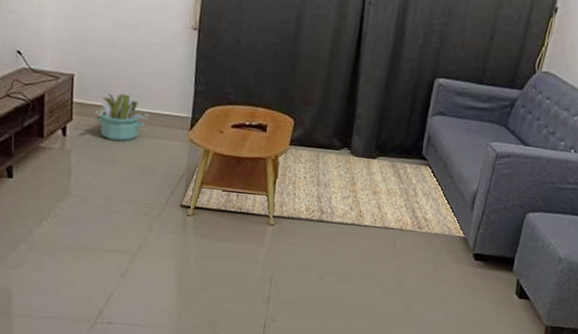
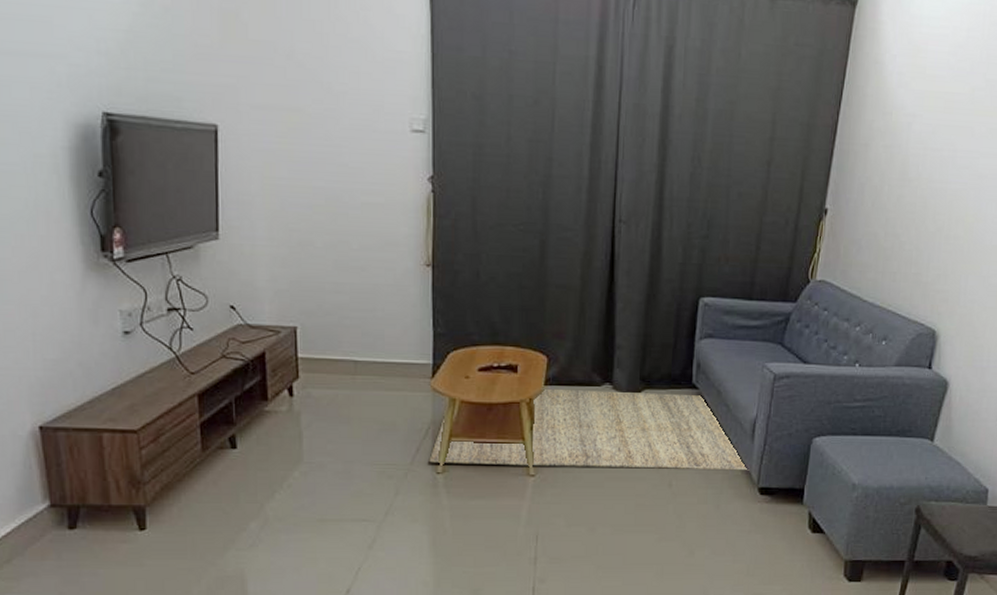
decorative plant: present [94,93,149,141] -> none [323,343,385,397]

